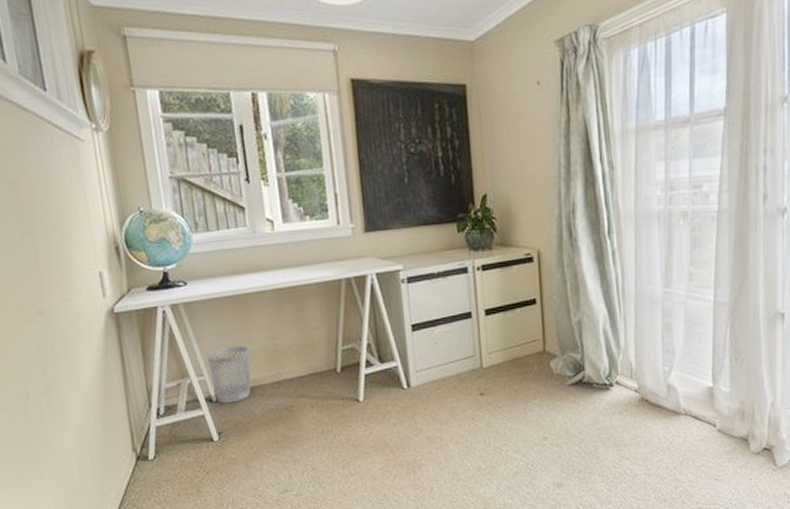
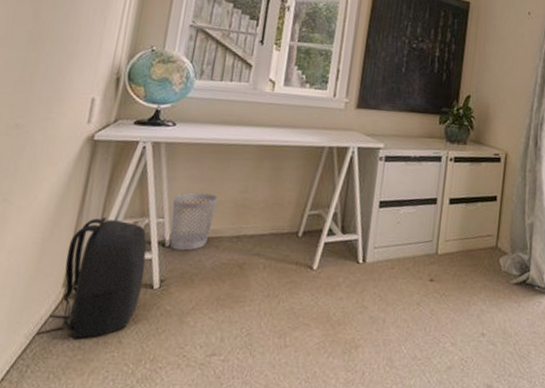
backpack: none [124,383,204,496] -> present [36,216,147,339]

